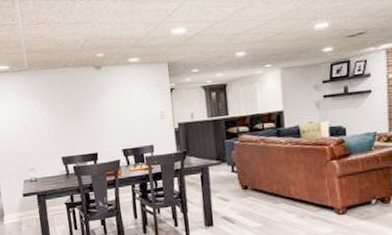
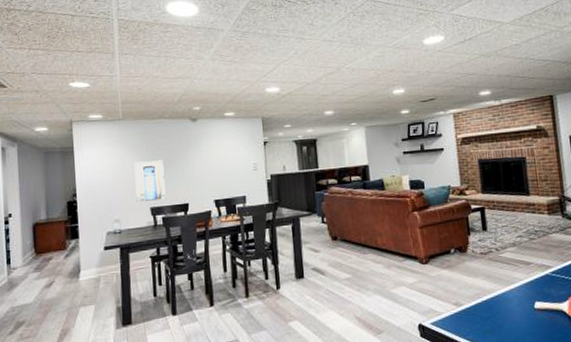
wall art: none [43,110,76,152] -> present [134,160,166,202]

